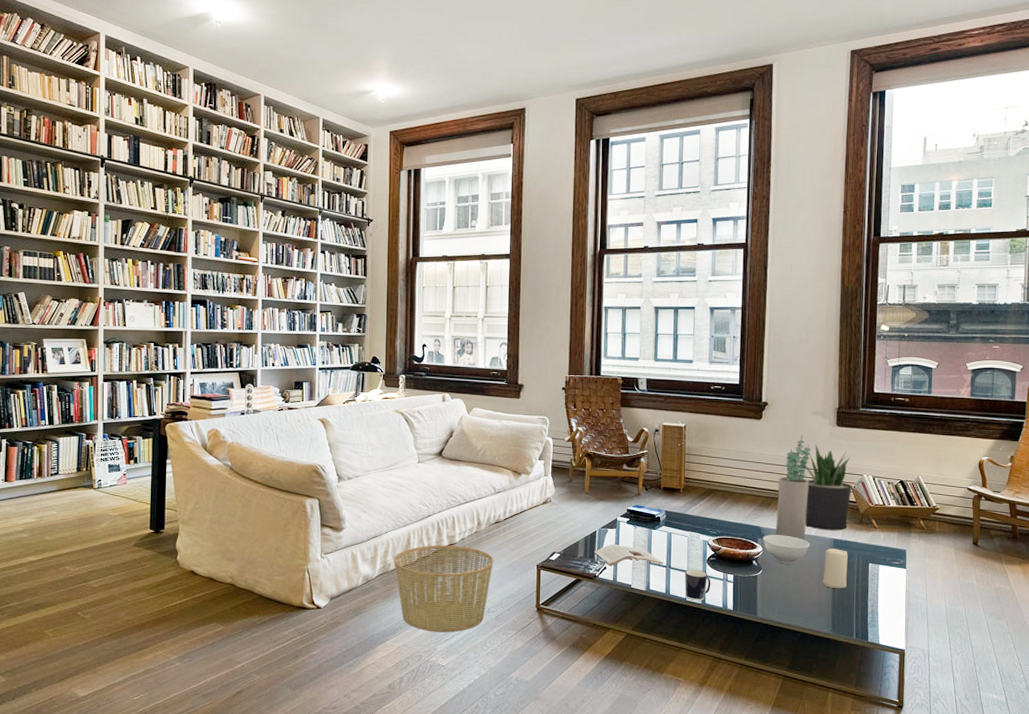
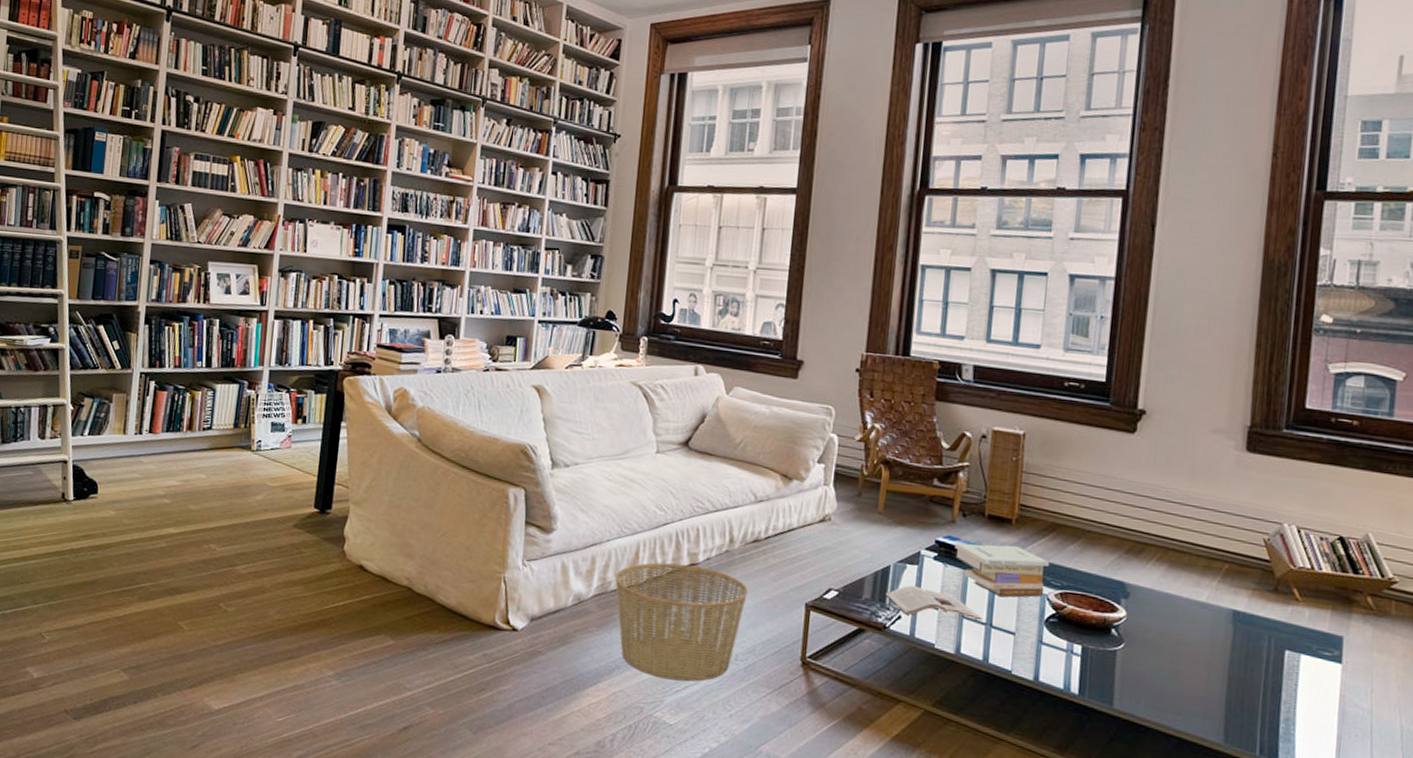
books: none [641,507,708,546] -> present [955,543,1050,598]
mug: present [684,569,711,602] -> none [1010,631,1049,678]
bowl: present [763,535,811,564] -> none [1128,594,1199,640]
vase: present [776,435,811,541] -> none [1147,459,1206,608]
planter: present [804,444,852,531] -> none [1192,473,1265,600]
candle: present [823,549,848,589] -> none [1213,623,1254,683]

